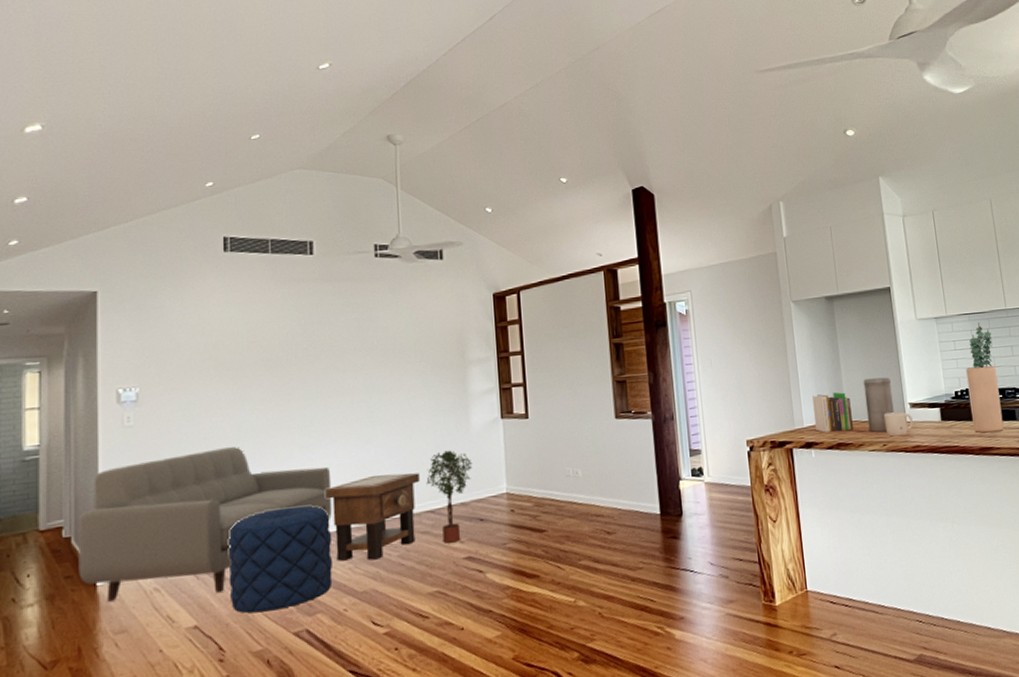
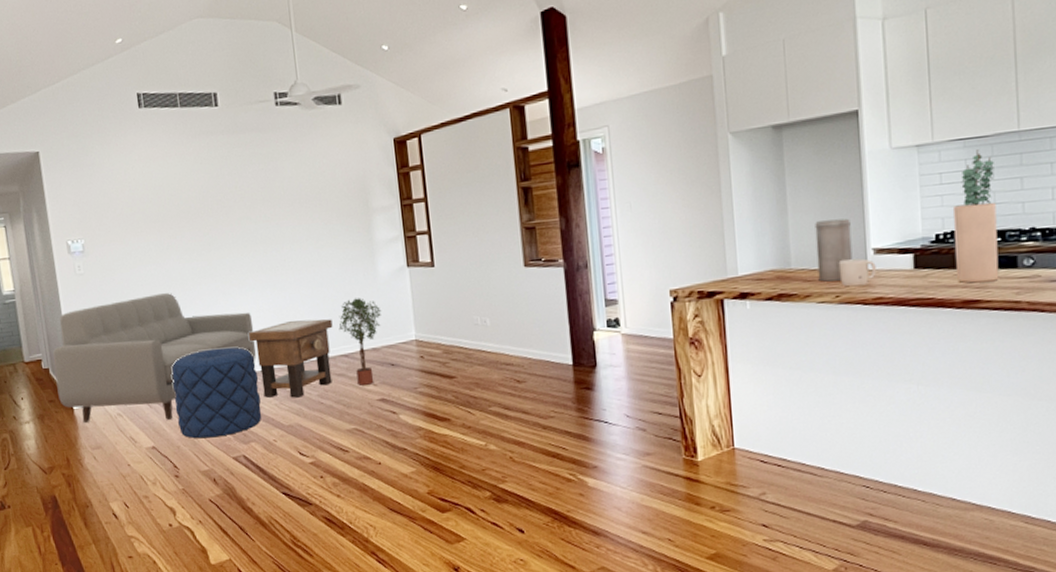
books: present [812,391,853,433] -> none [750,236,799,282]

